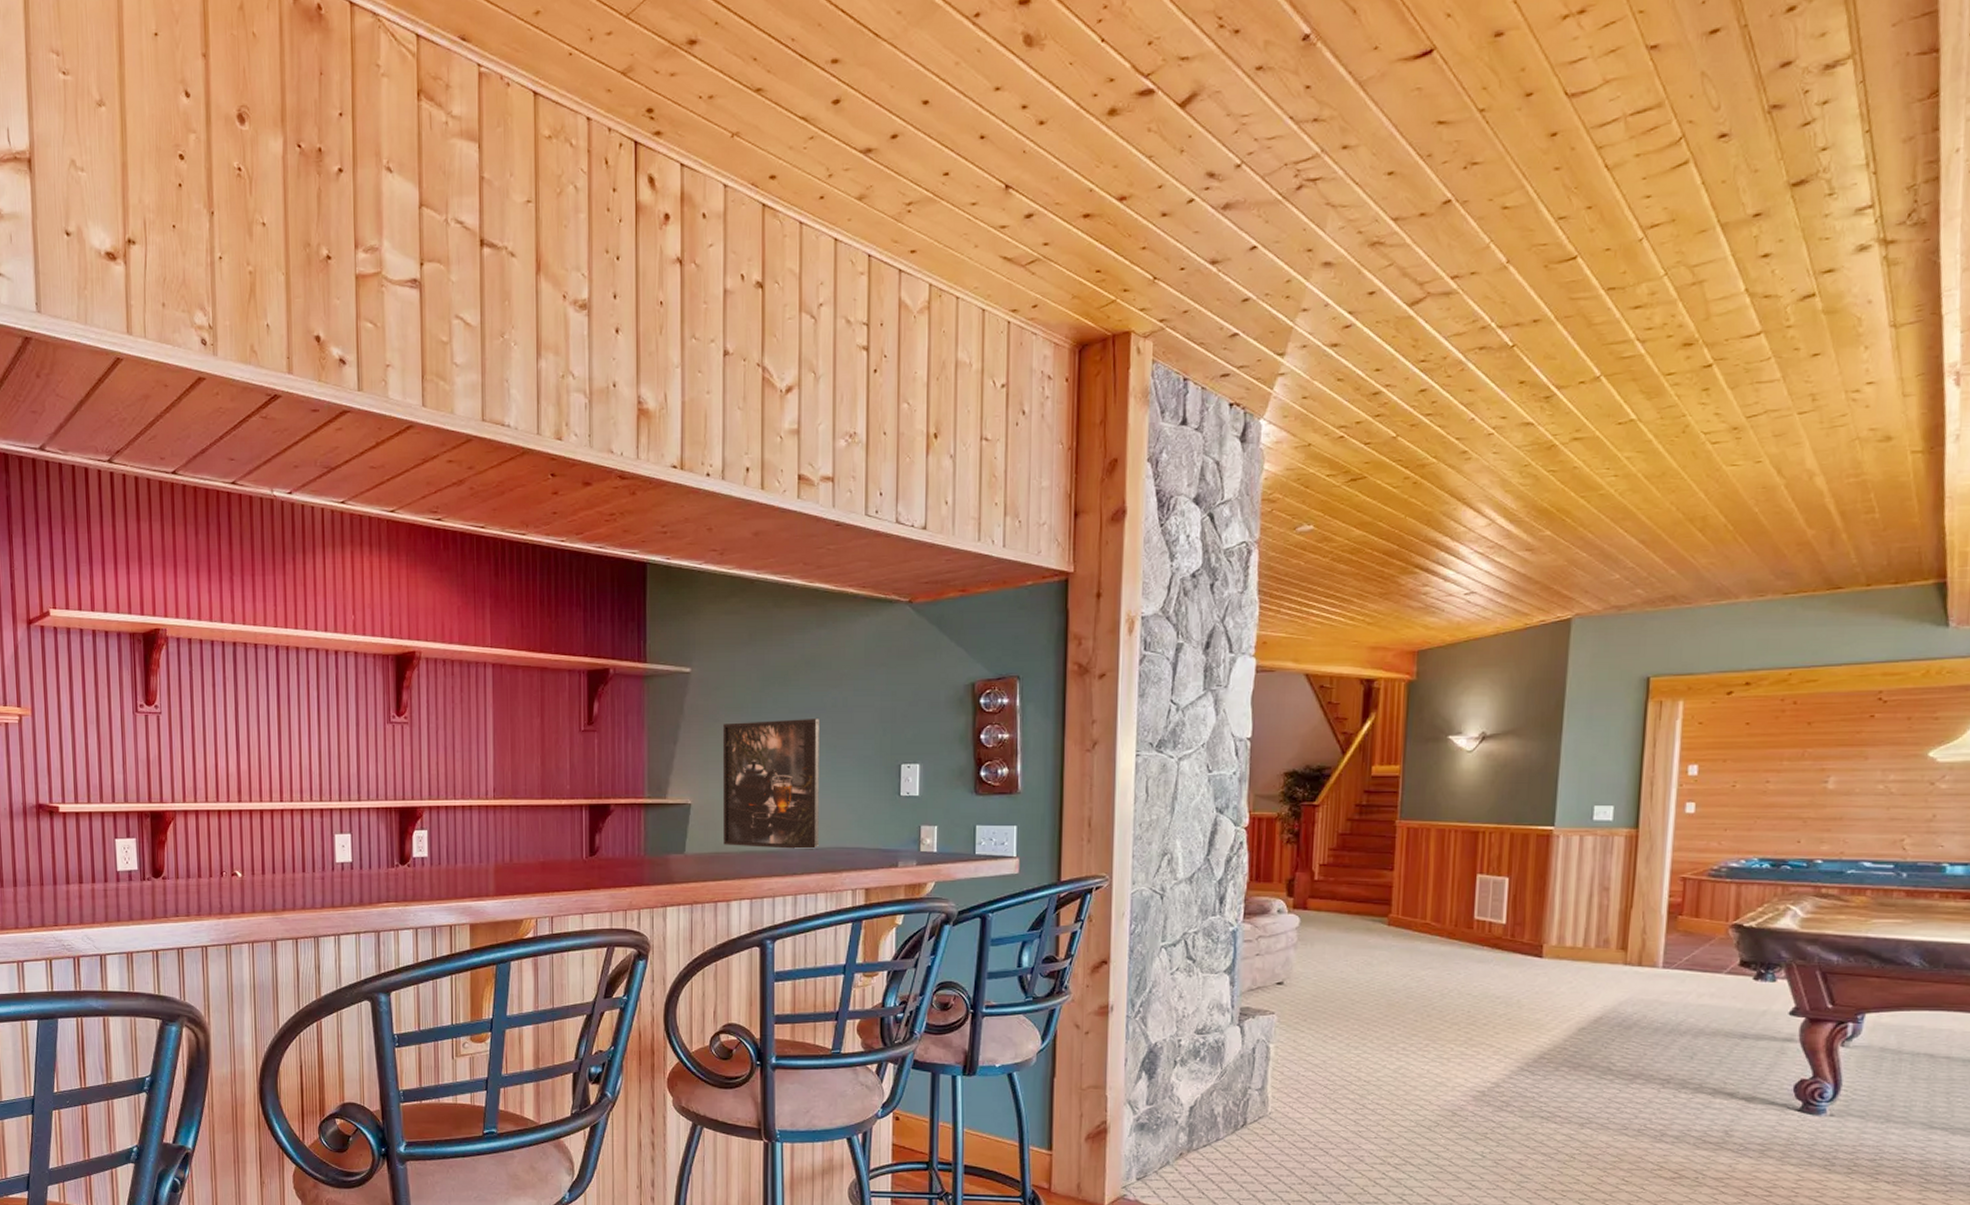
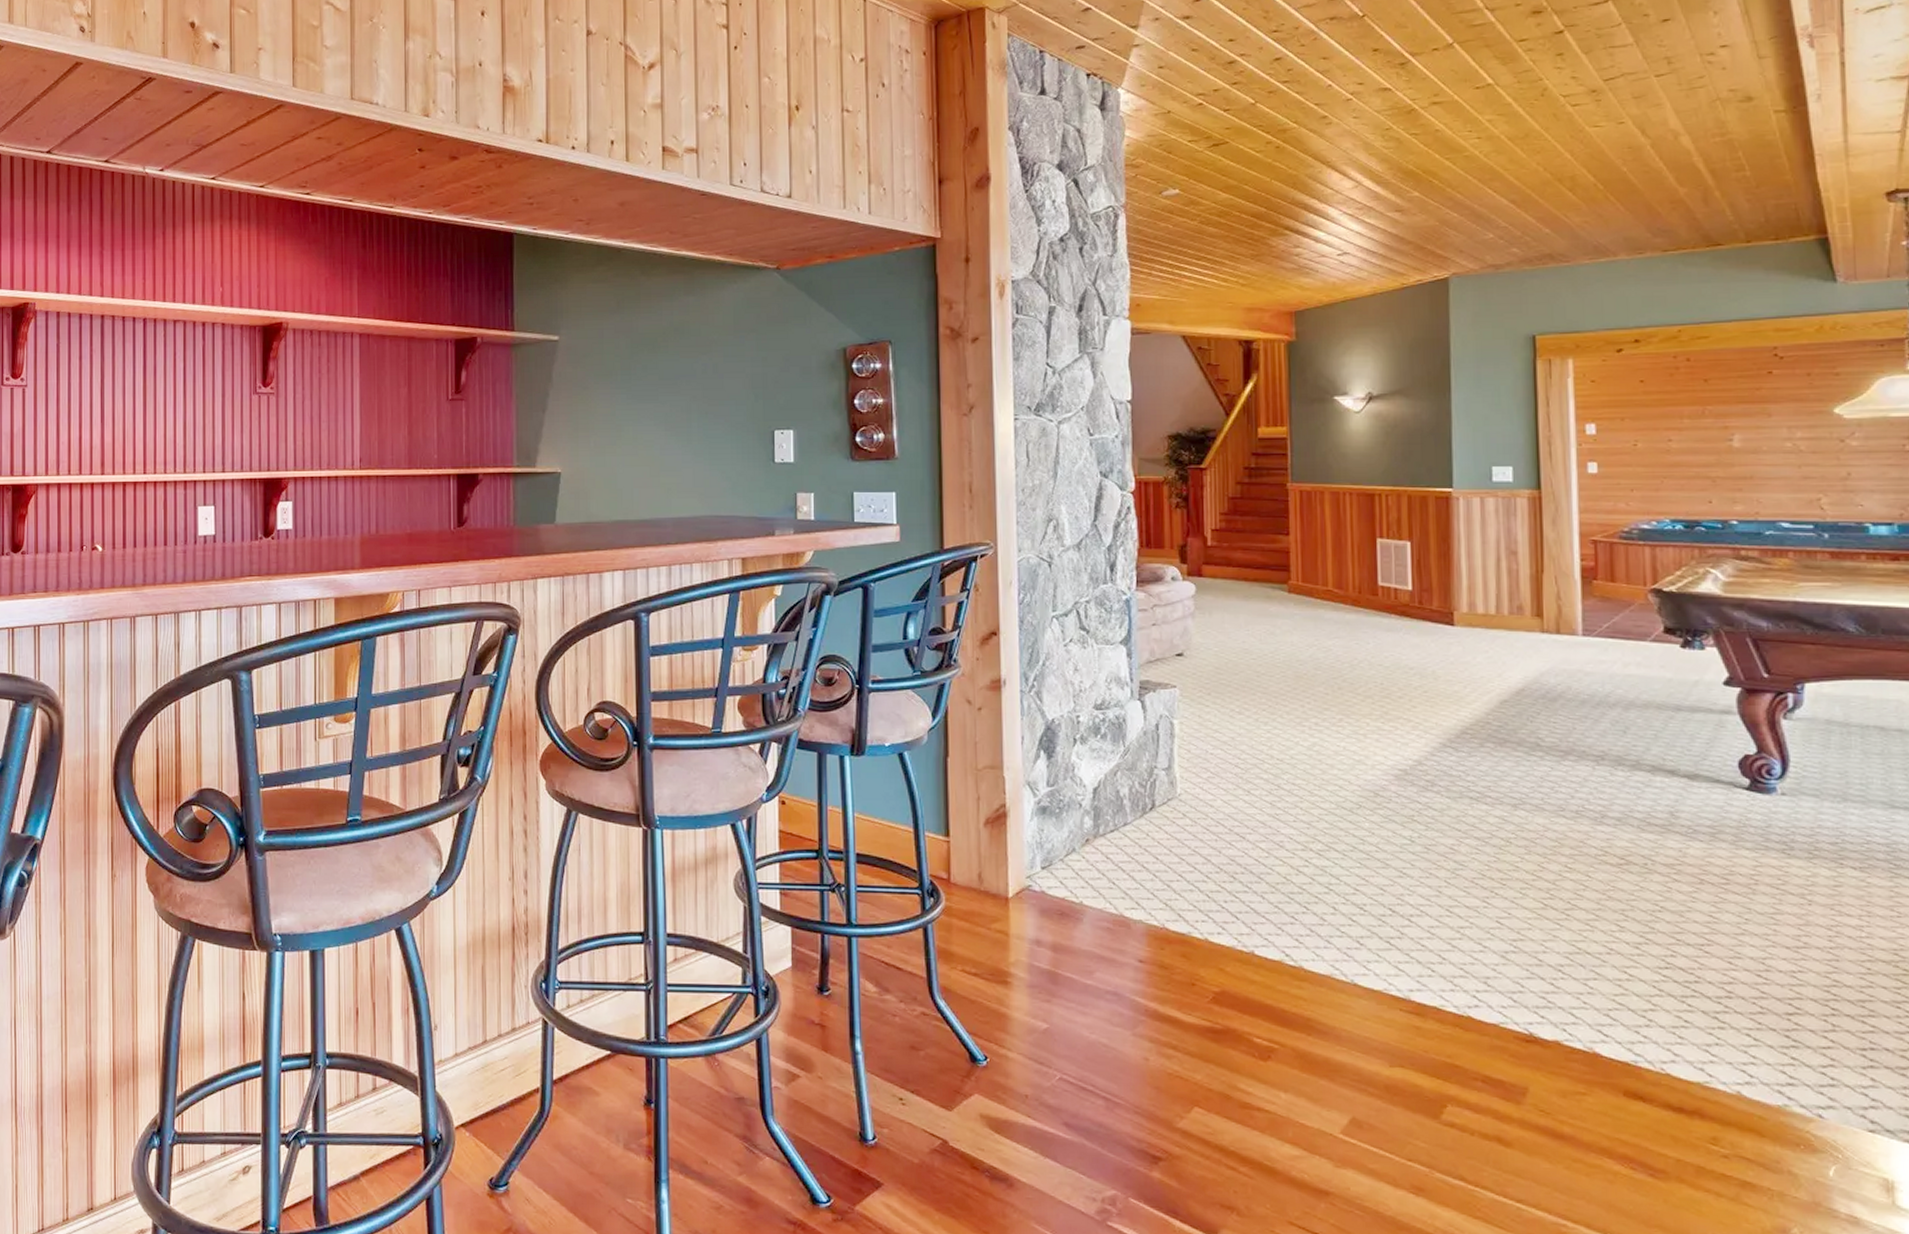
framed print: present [723,719,819,850] -> none [592,385,692,519]

